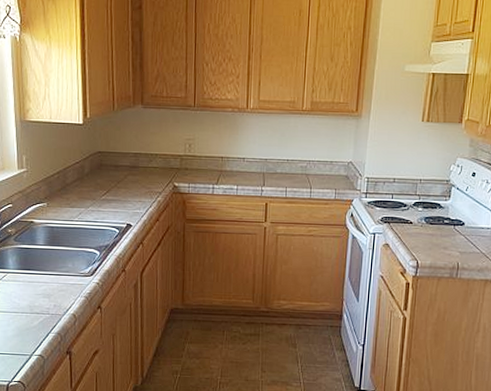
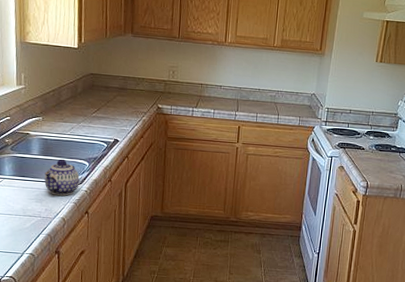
teapot: none [52,248,90,289] -> present [44,159,80,196]

